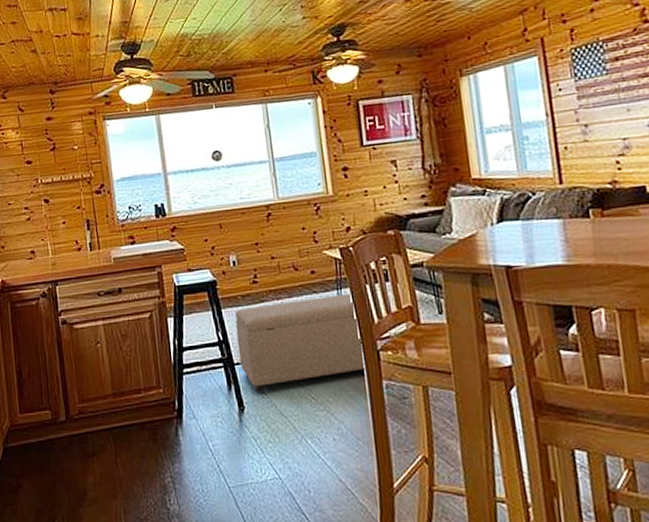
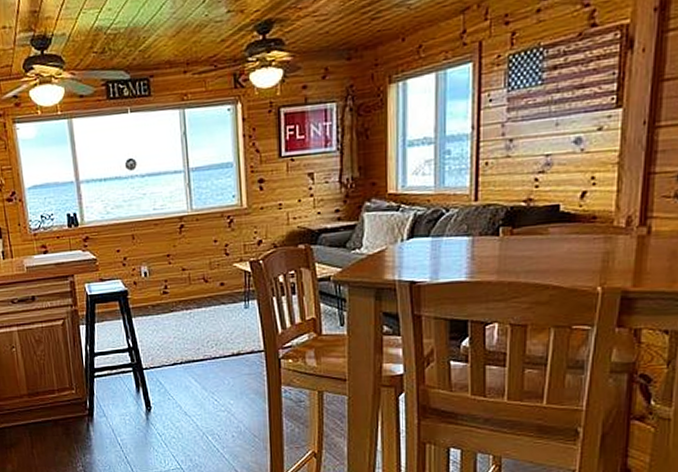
ottoman: present [235,293,367,393] -> none [145,305,268,395]

